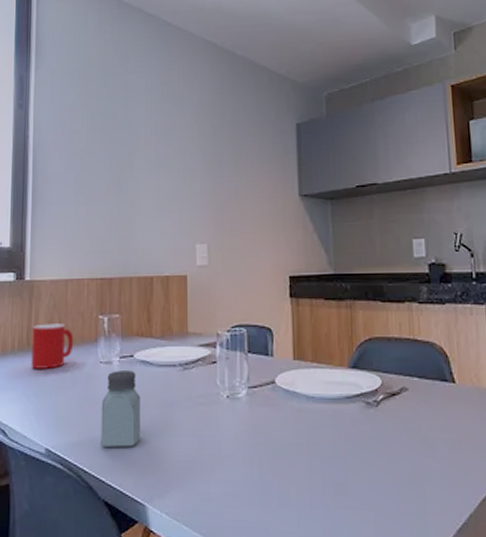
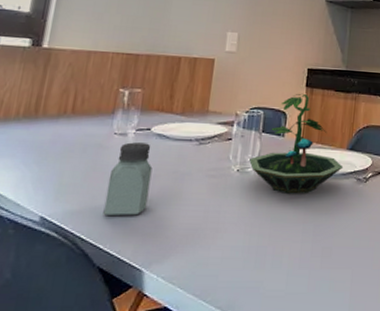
cup: present [31,323,74,369] -> none [36,92,90,137]
terrarium: none [238,305,347,422] -> present [249,93,344,194]

